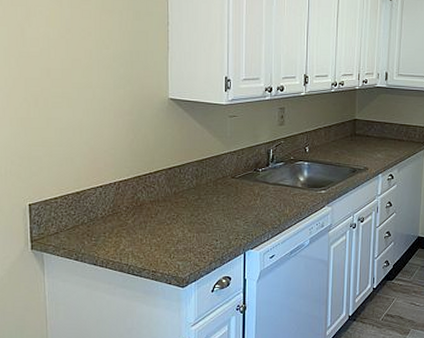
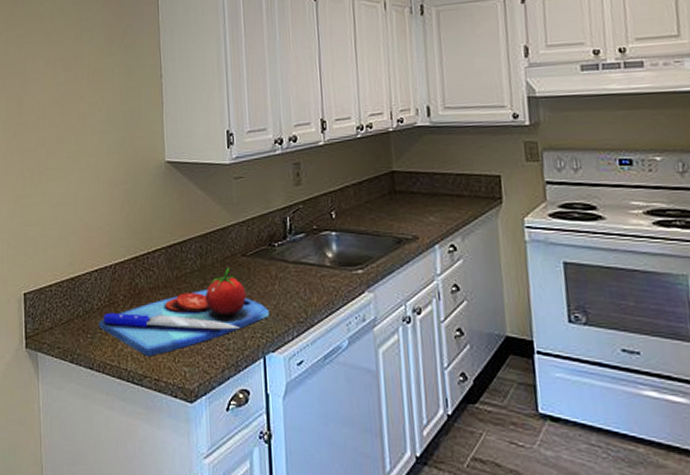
chopping board: none [102,187,251,254] -> present [99,268,270,356]

